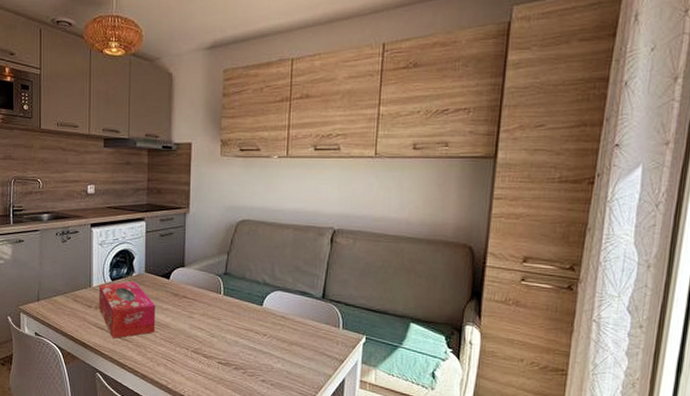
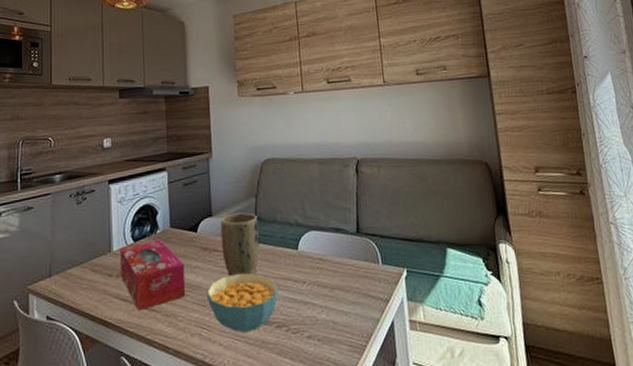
cereal bowl: none [173,319,240,369] -> present [206,273,279,333]
plant pot: none [191,267,228,323] -> present [220,212,260,277]

